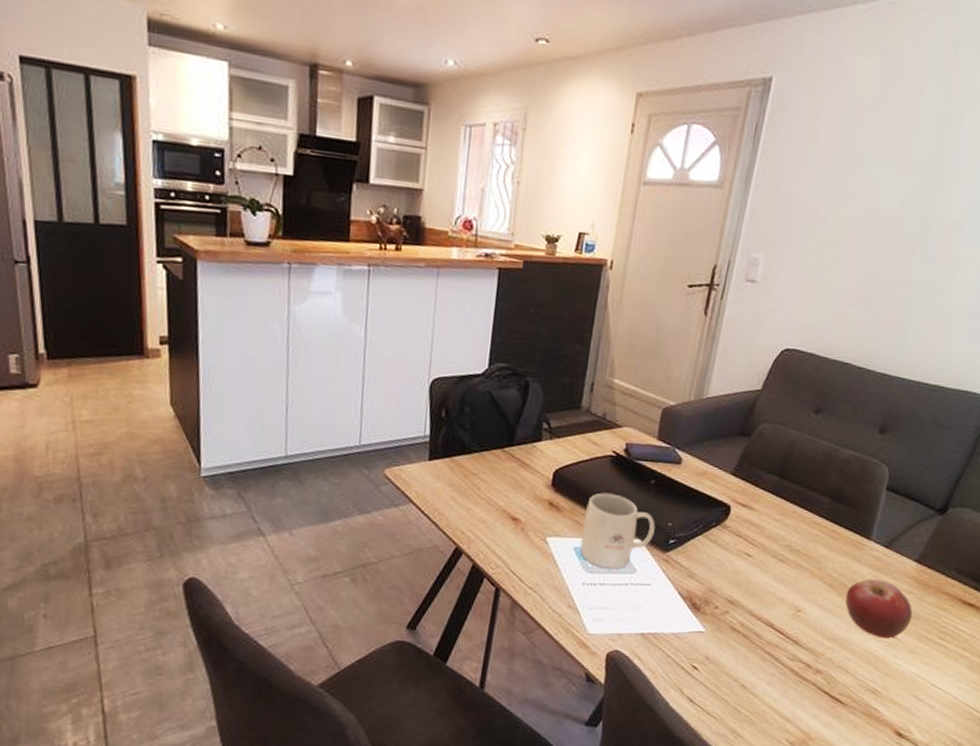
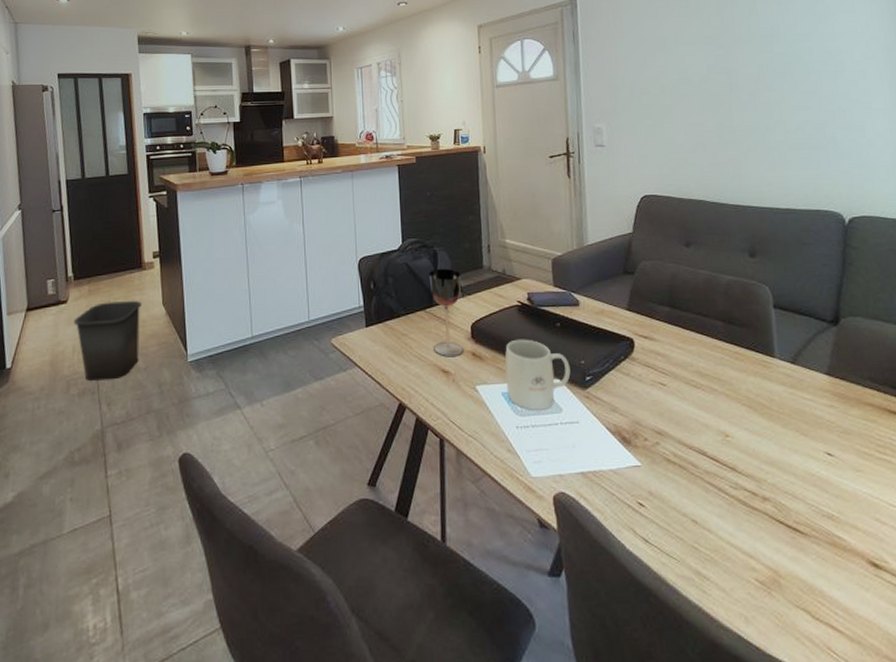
waste bin: none [47,392,142,488] -> present [73,300,142,381]
wineglass: none [505,402,553,504] -> present [429,268,464,357]
fruit: present [845,579,913,639] -> none [767,396,843,458]

